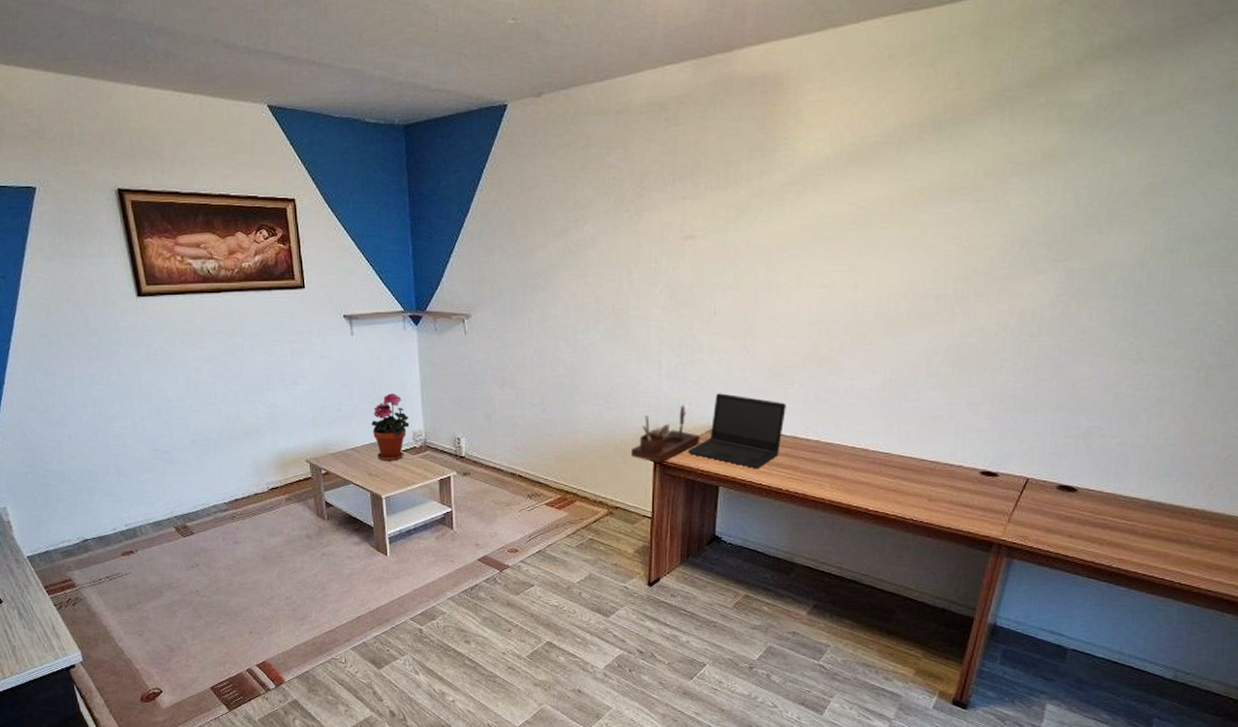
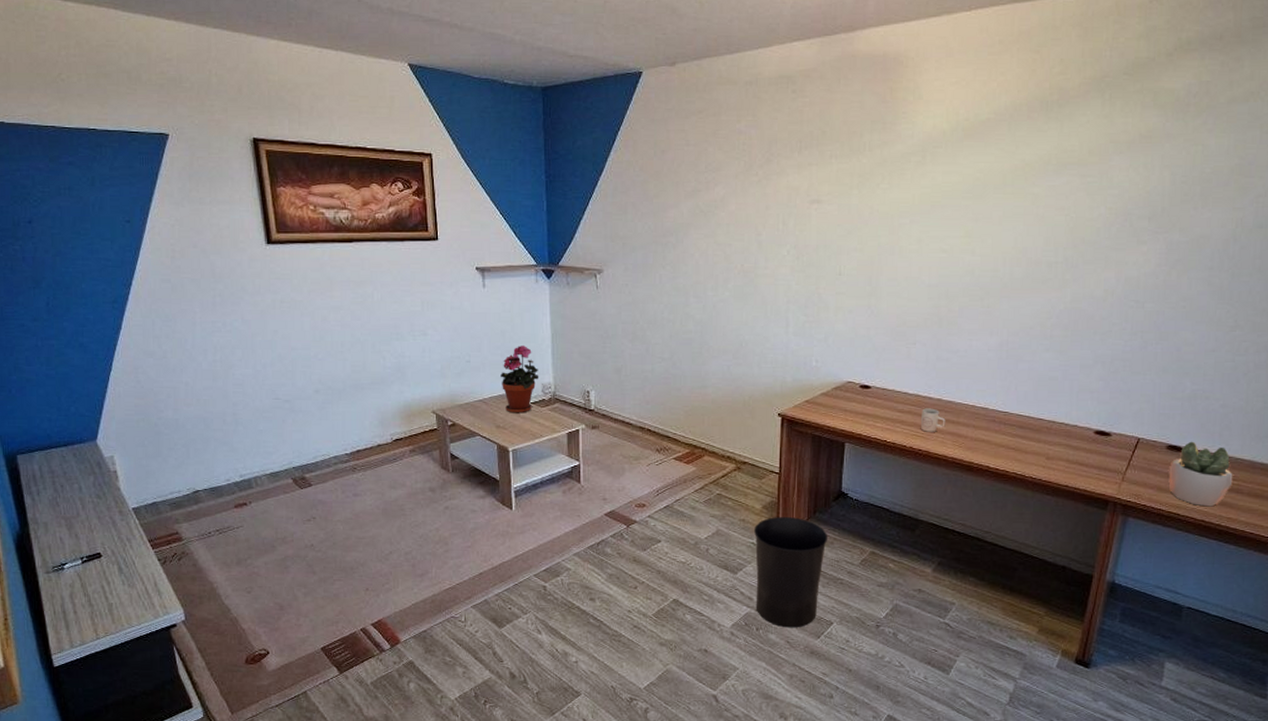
waste bin: none [626,560,702,670] -> present [753,516,828,628]
desk organizer: present [631,405,701,464] -> none [759,362,827,420]
laptop: present [688,393,786,468] -> none [815,351,909,425]
mug: none [797,450,824,475] -> present [920,408,946,432]
succulent plant: none [1058,481,1128,548] -> present [1169,441,1233,507]

